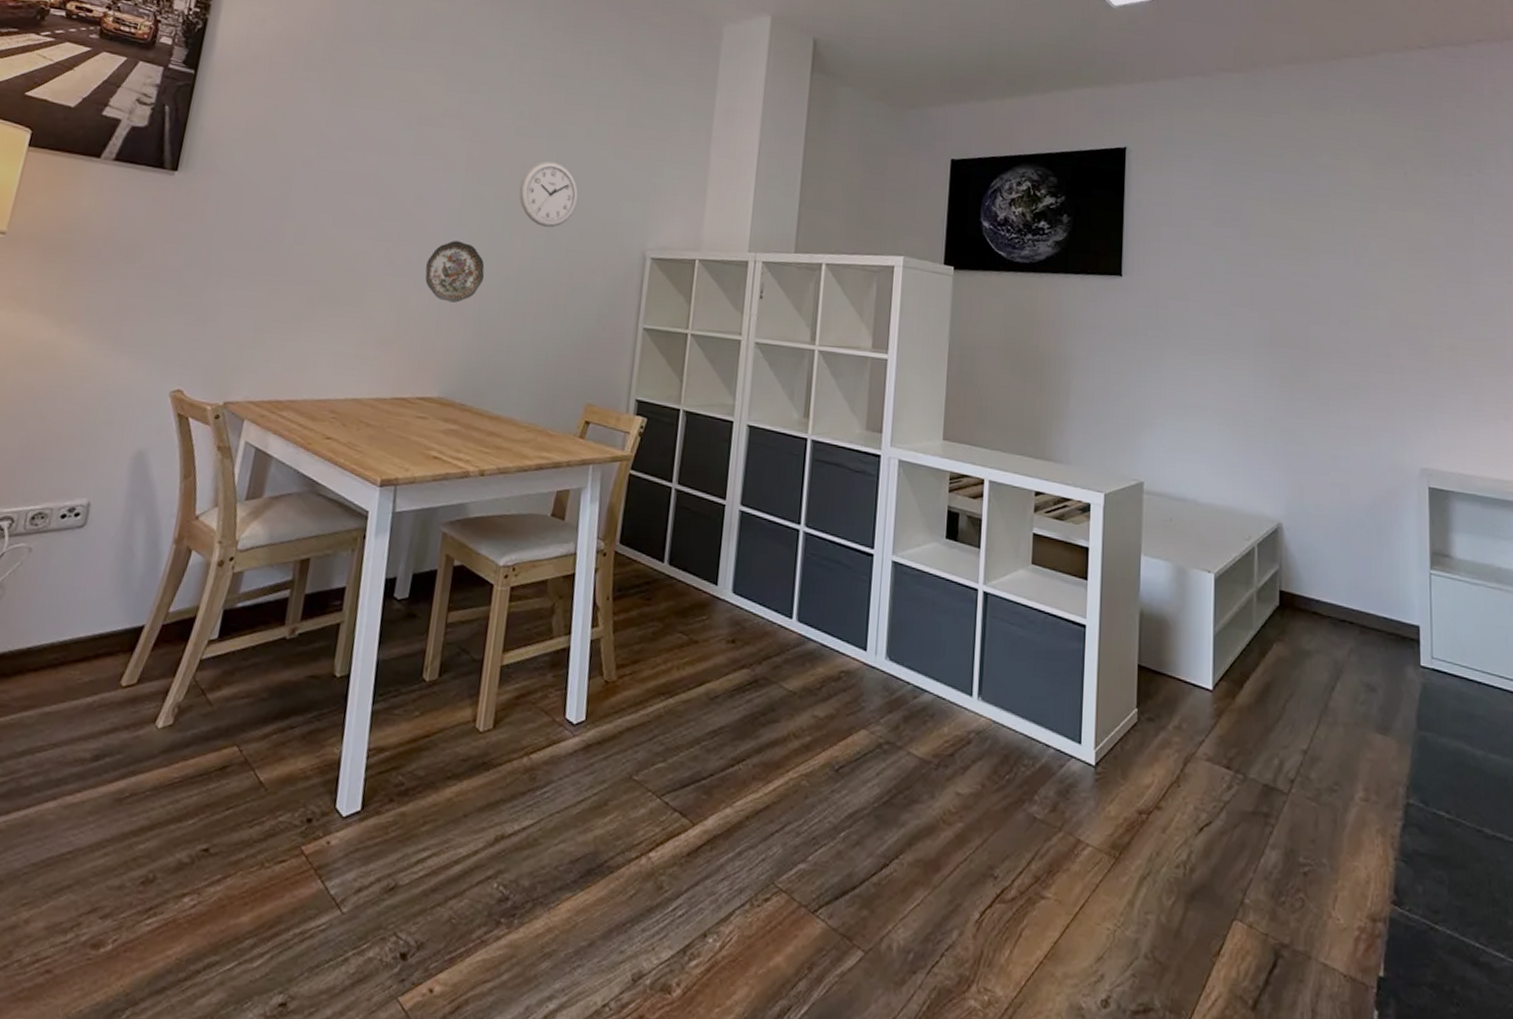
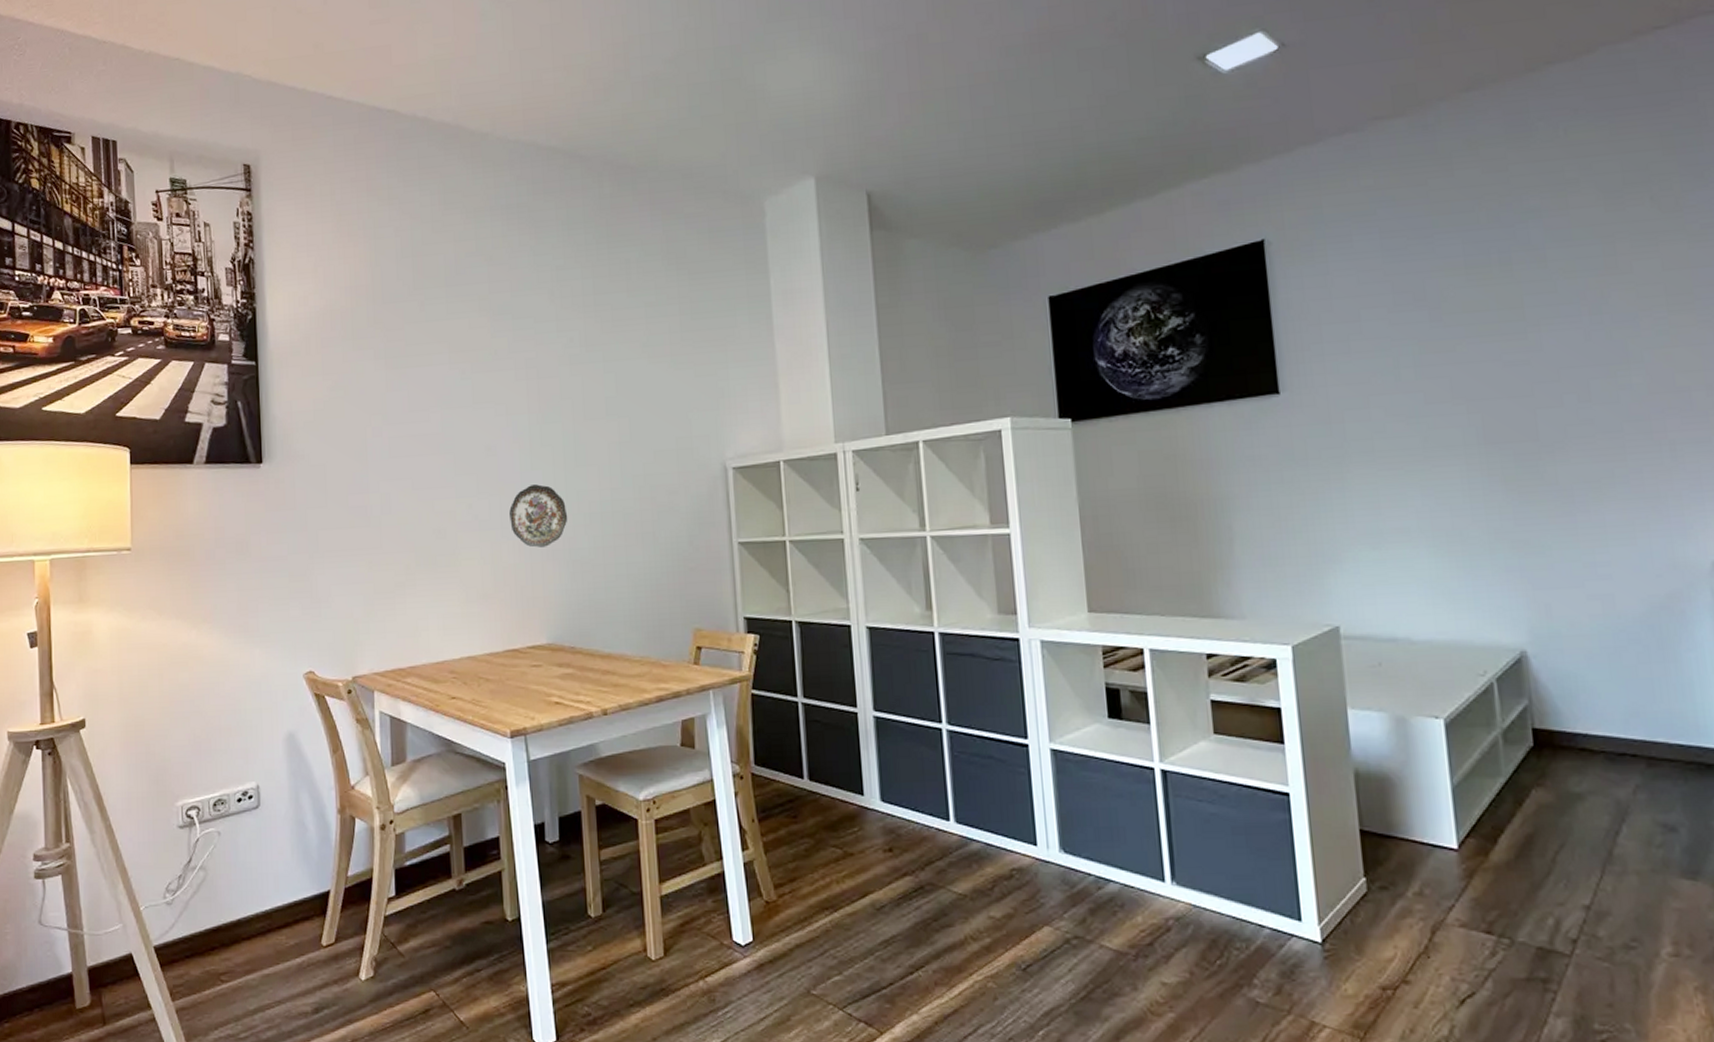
wall clock: present [519,160,579,228] -> none [584,384,646,455]

